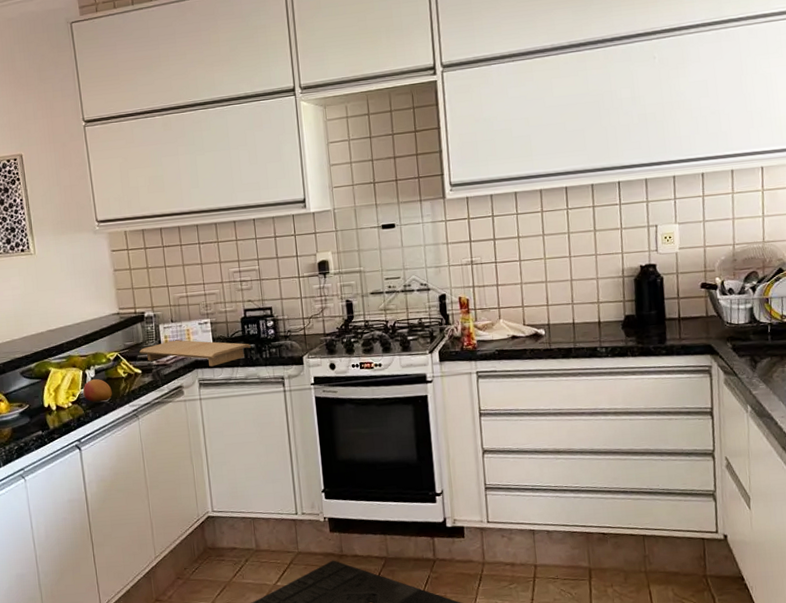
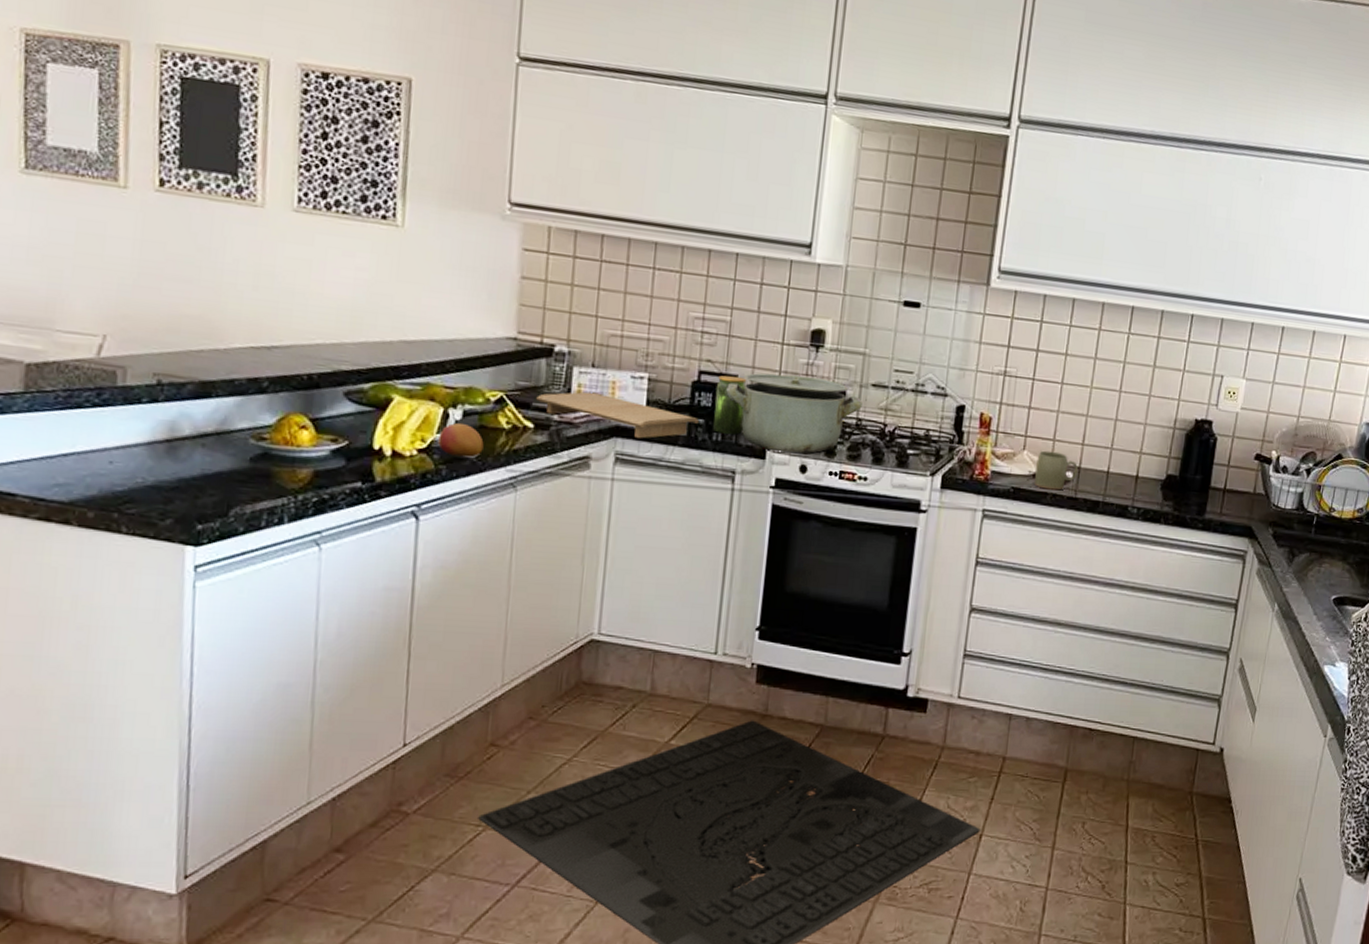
jar: none [258,308,284,352] -> present [712,375,747,435]
saucepan: none [265,296,367,358] -> present [726,373,862,455]
mug: none [511,315,548,347] -> present [1034,450,1078,490]

